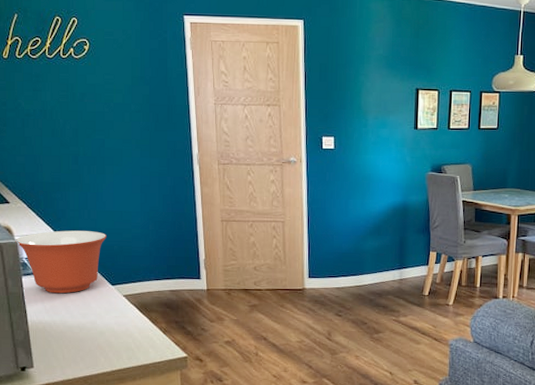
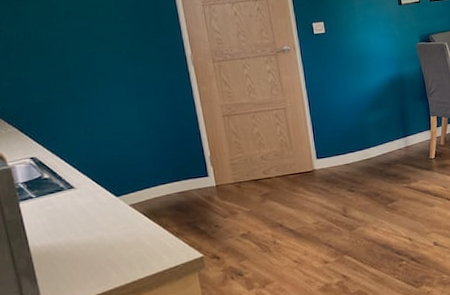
mixing bowl: present [15,230,106,294] -> none [8,145,106,215]

